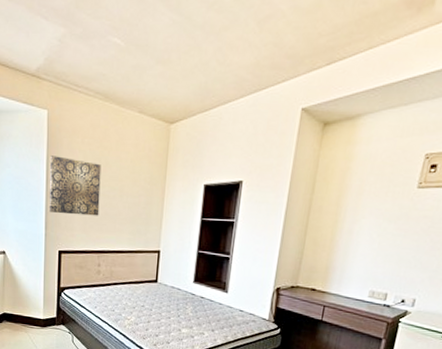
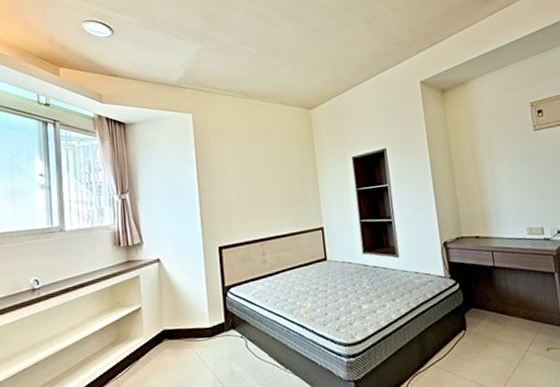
wall art: present [48,155,101,216] -> none [198,153,256,209]

